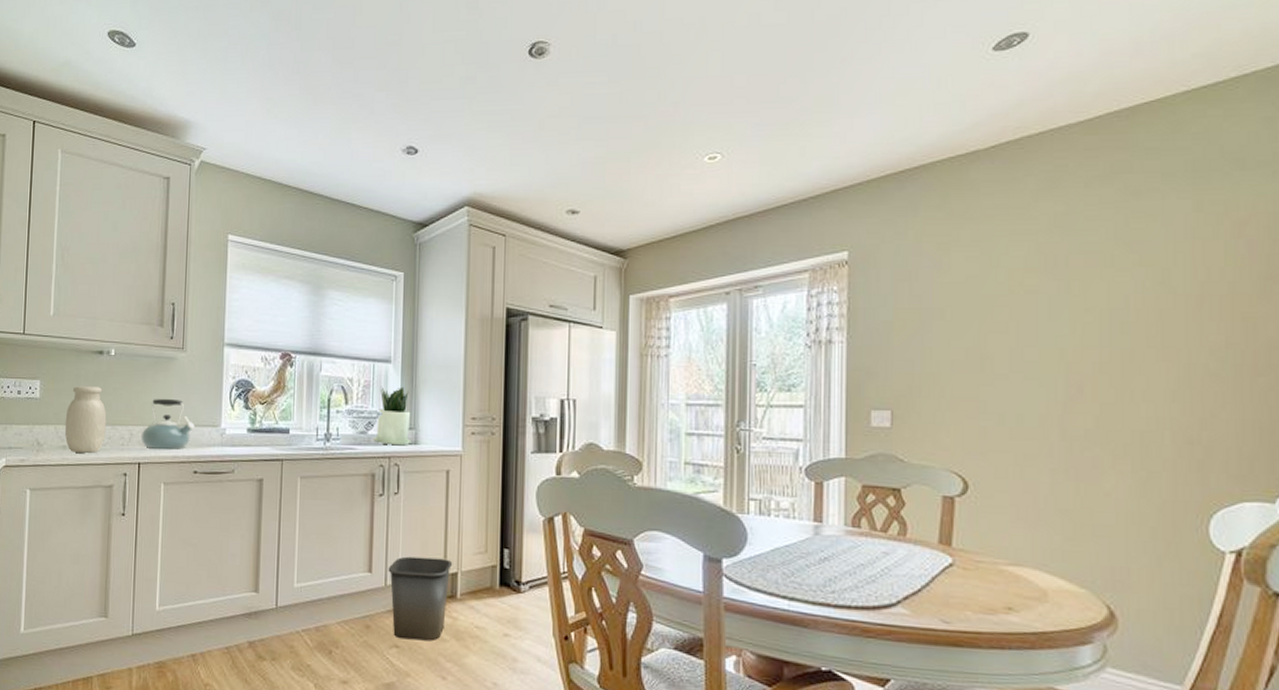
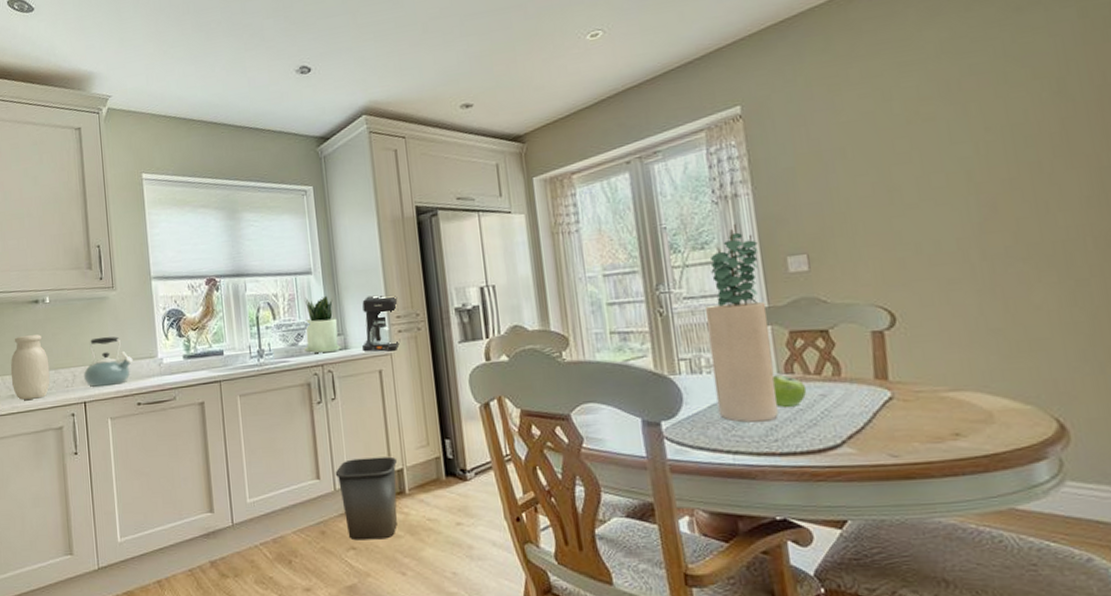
coffee maker: none [433,393,475,453] -> present [362,295,401,352]
vase: none [781,369,844,572] -> present [704,223,778,423]
fruit: none [837,527,871,560] -> present [773,374,807,407]

